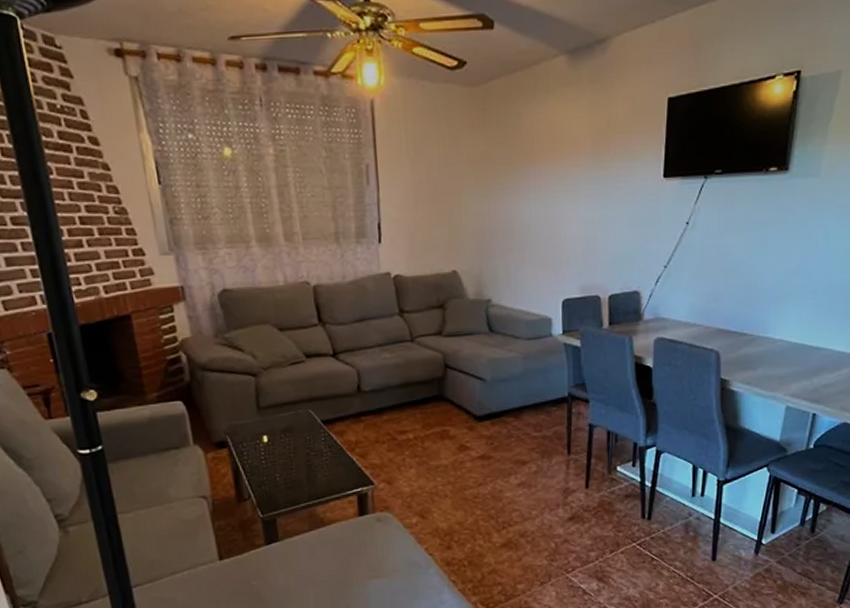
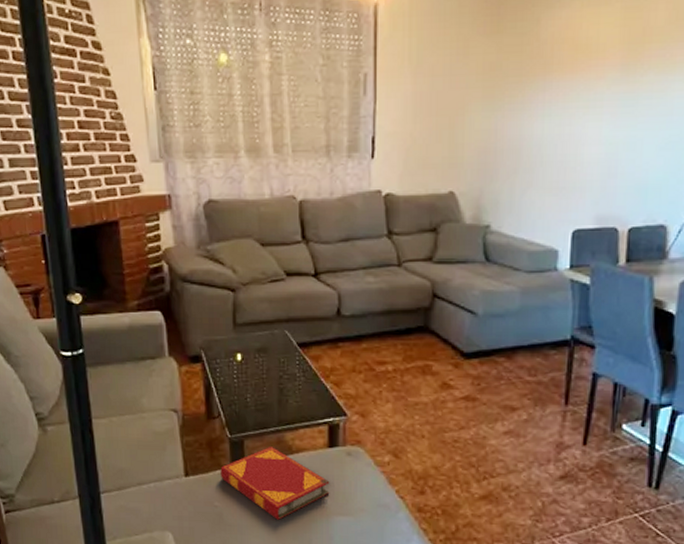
hardback book: none [255,521,364,590] -> present [220,447,330,520]

